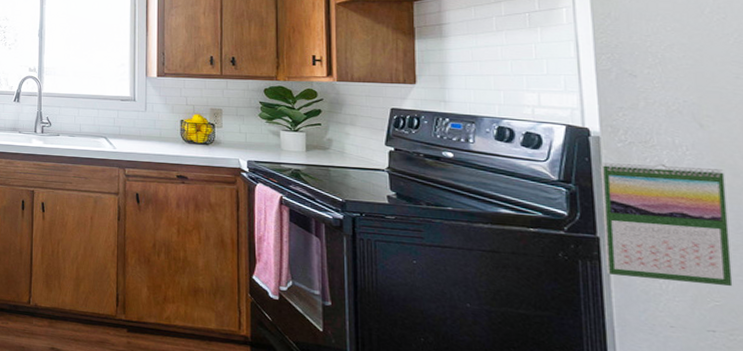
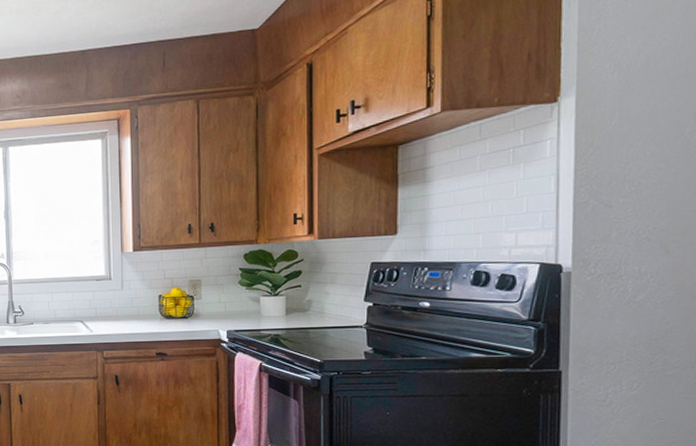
calendar: present [600,162,733,287] -> none [565,292,683,405]

